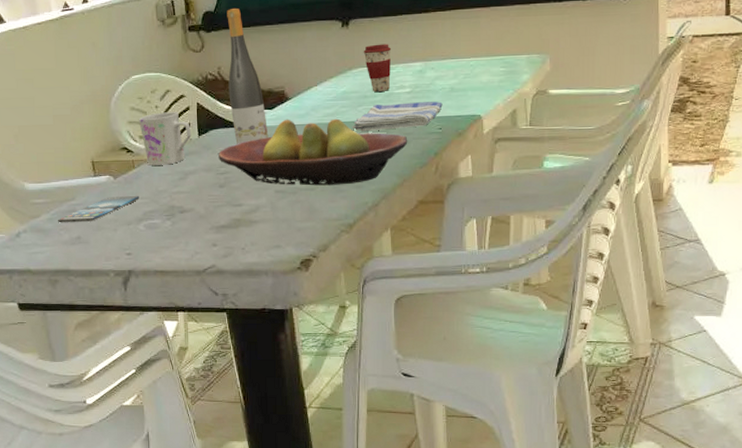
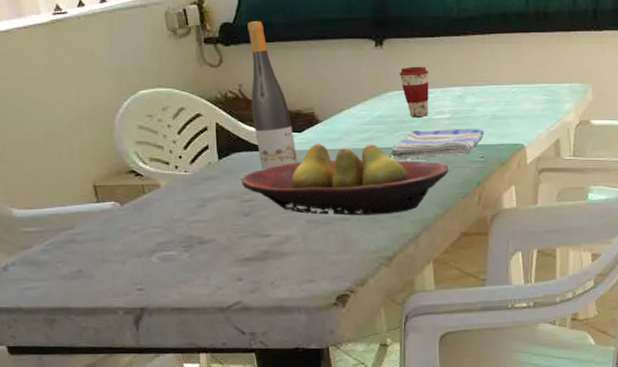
smartphone: present [58,195,139,223] -> none [54,224,151,255]
mug: present [138,112,192,166] -> none [147,132,211,191]

